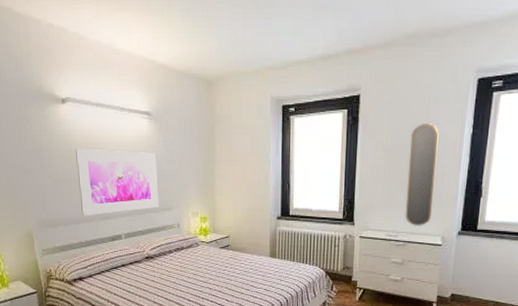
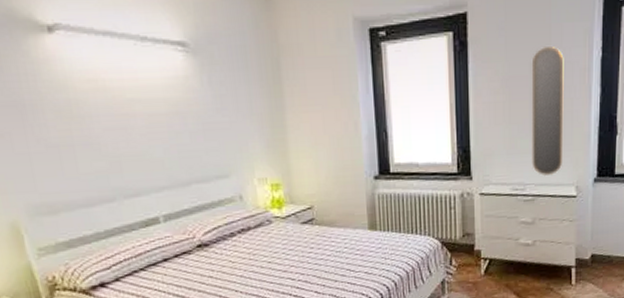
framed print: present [76,148,159,215] -> none [77,97,211,194]

